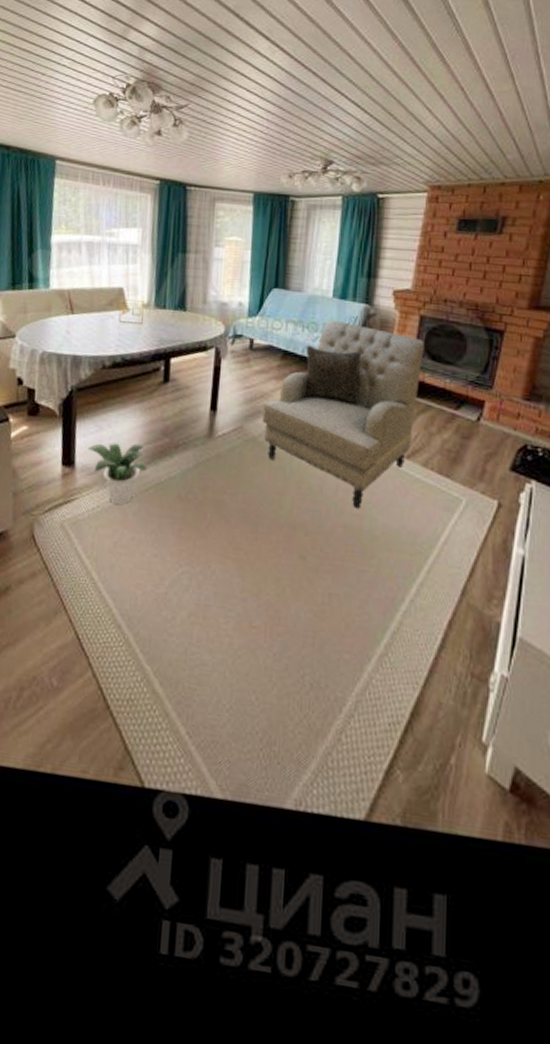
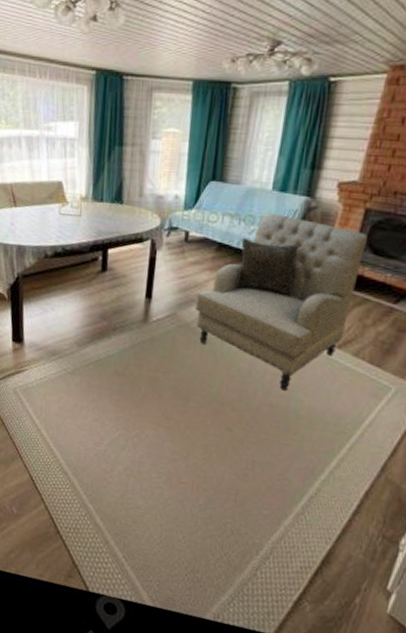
potted plant: present [87,443,147,504] -> none [34,323,88,377]

